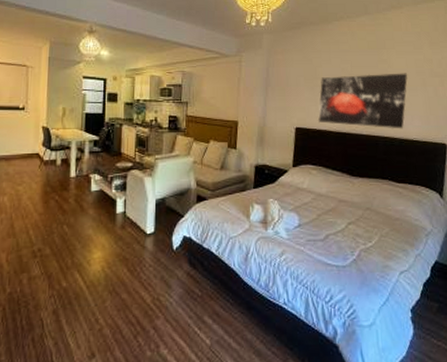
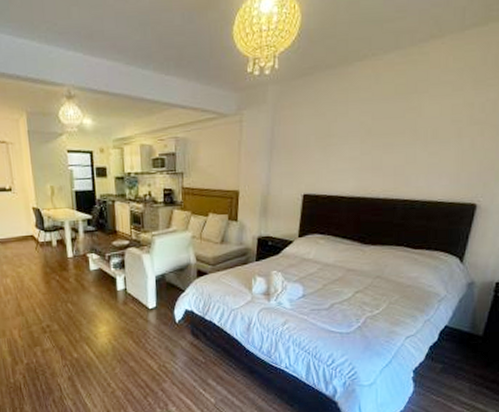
wall art: present [318,73,408,129] -> none [329,122,441,191]

